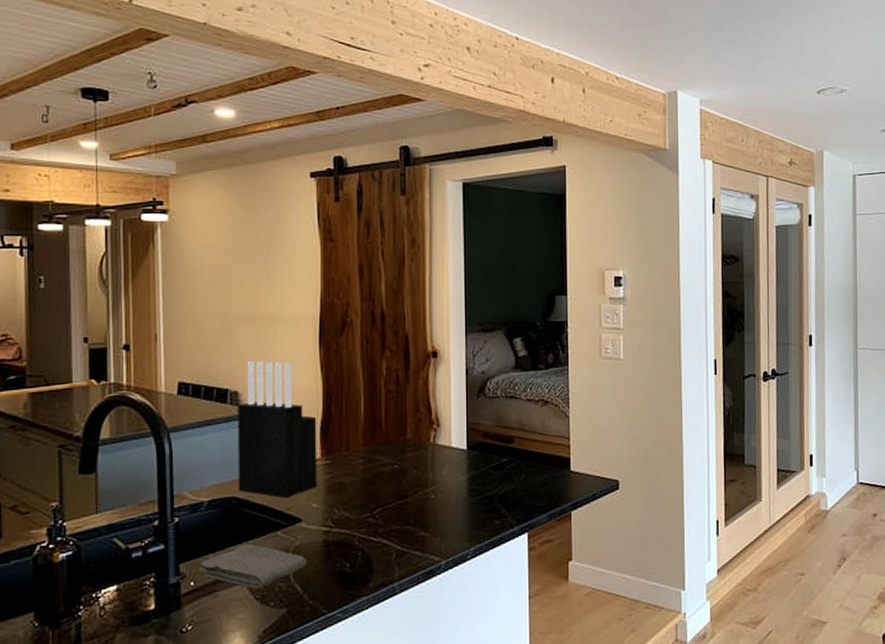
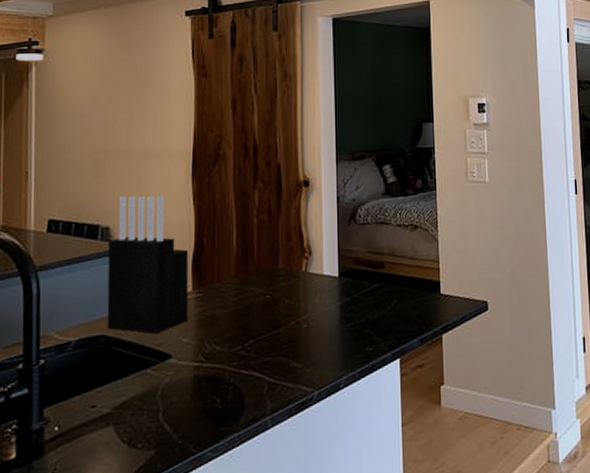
washcloth: present [198,544,308,589] -> none [63,383,177,431]

